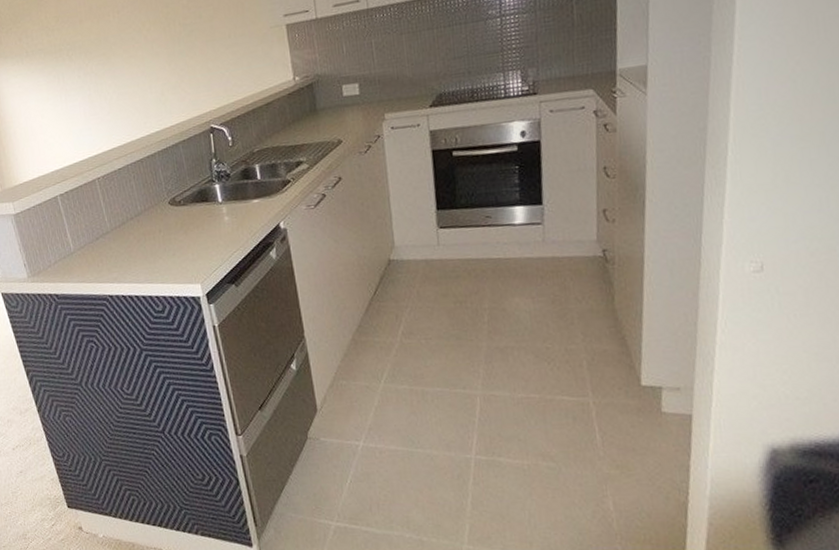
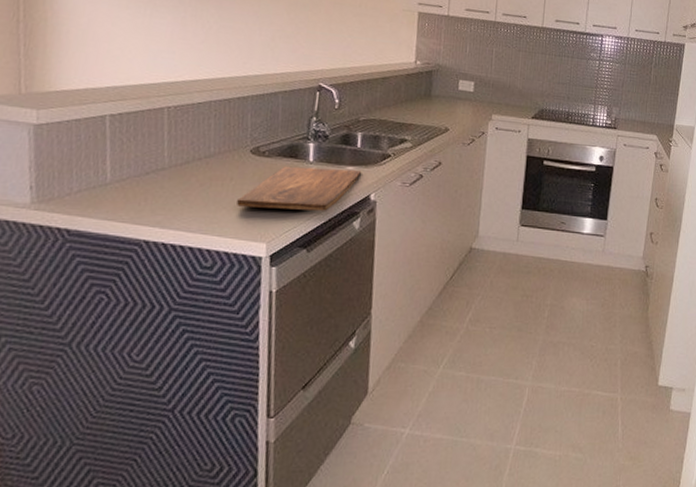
cutting board: none [169,202,266,255] -> present [237,166,361,211]

